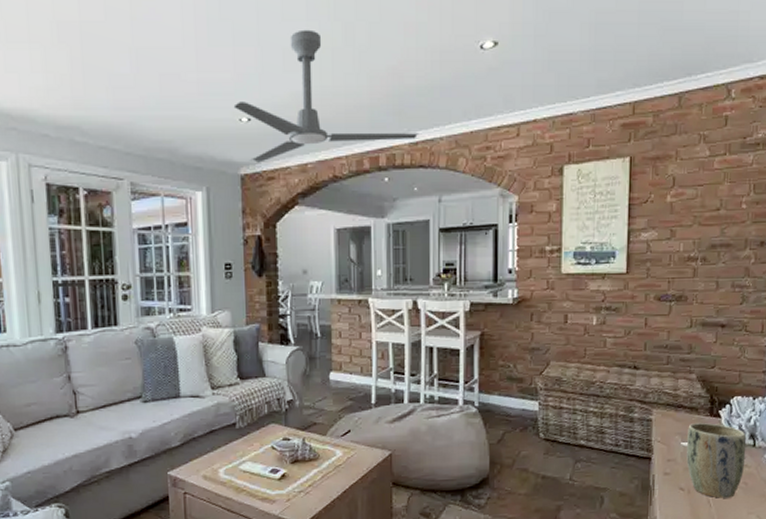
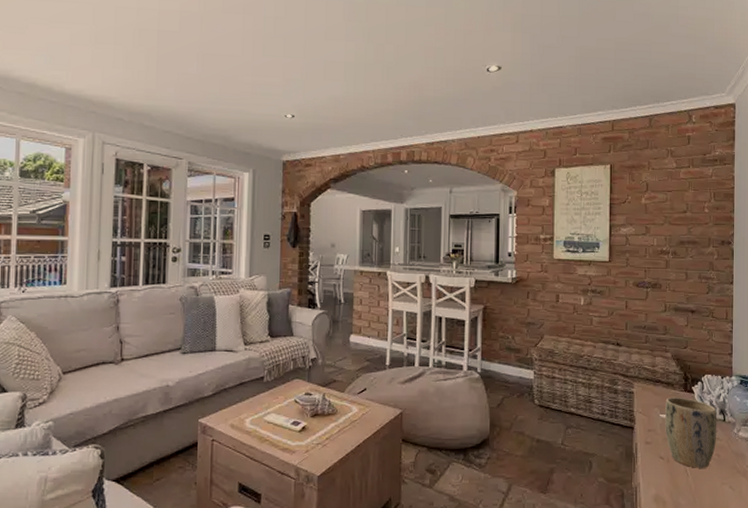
ceiling fan: present [233,29,419,163] -> none [280,47,435,152]

